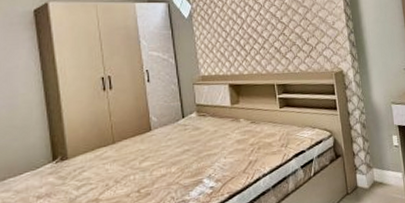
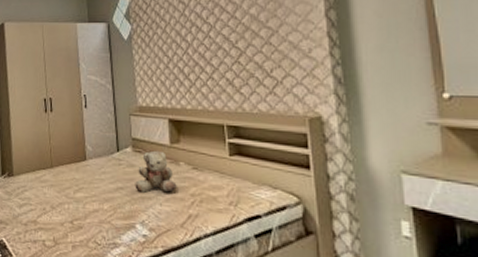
teddy bear: none [201,112,238,151] -> present [135,150,177,193]

